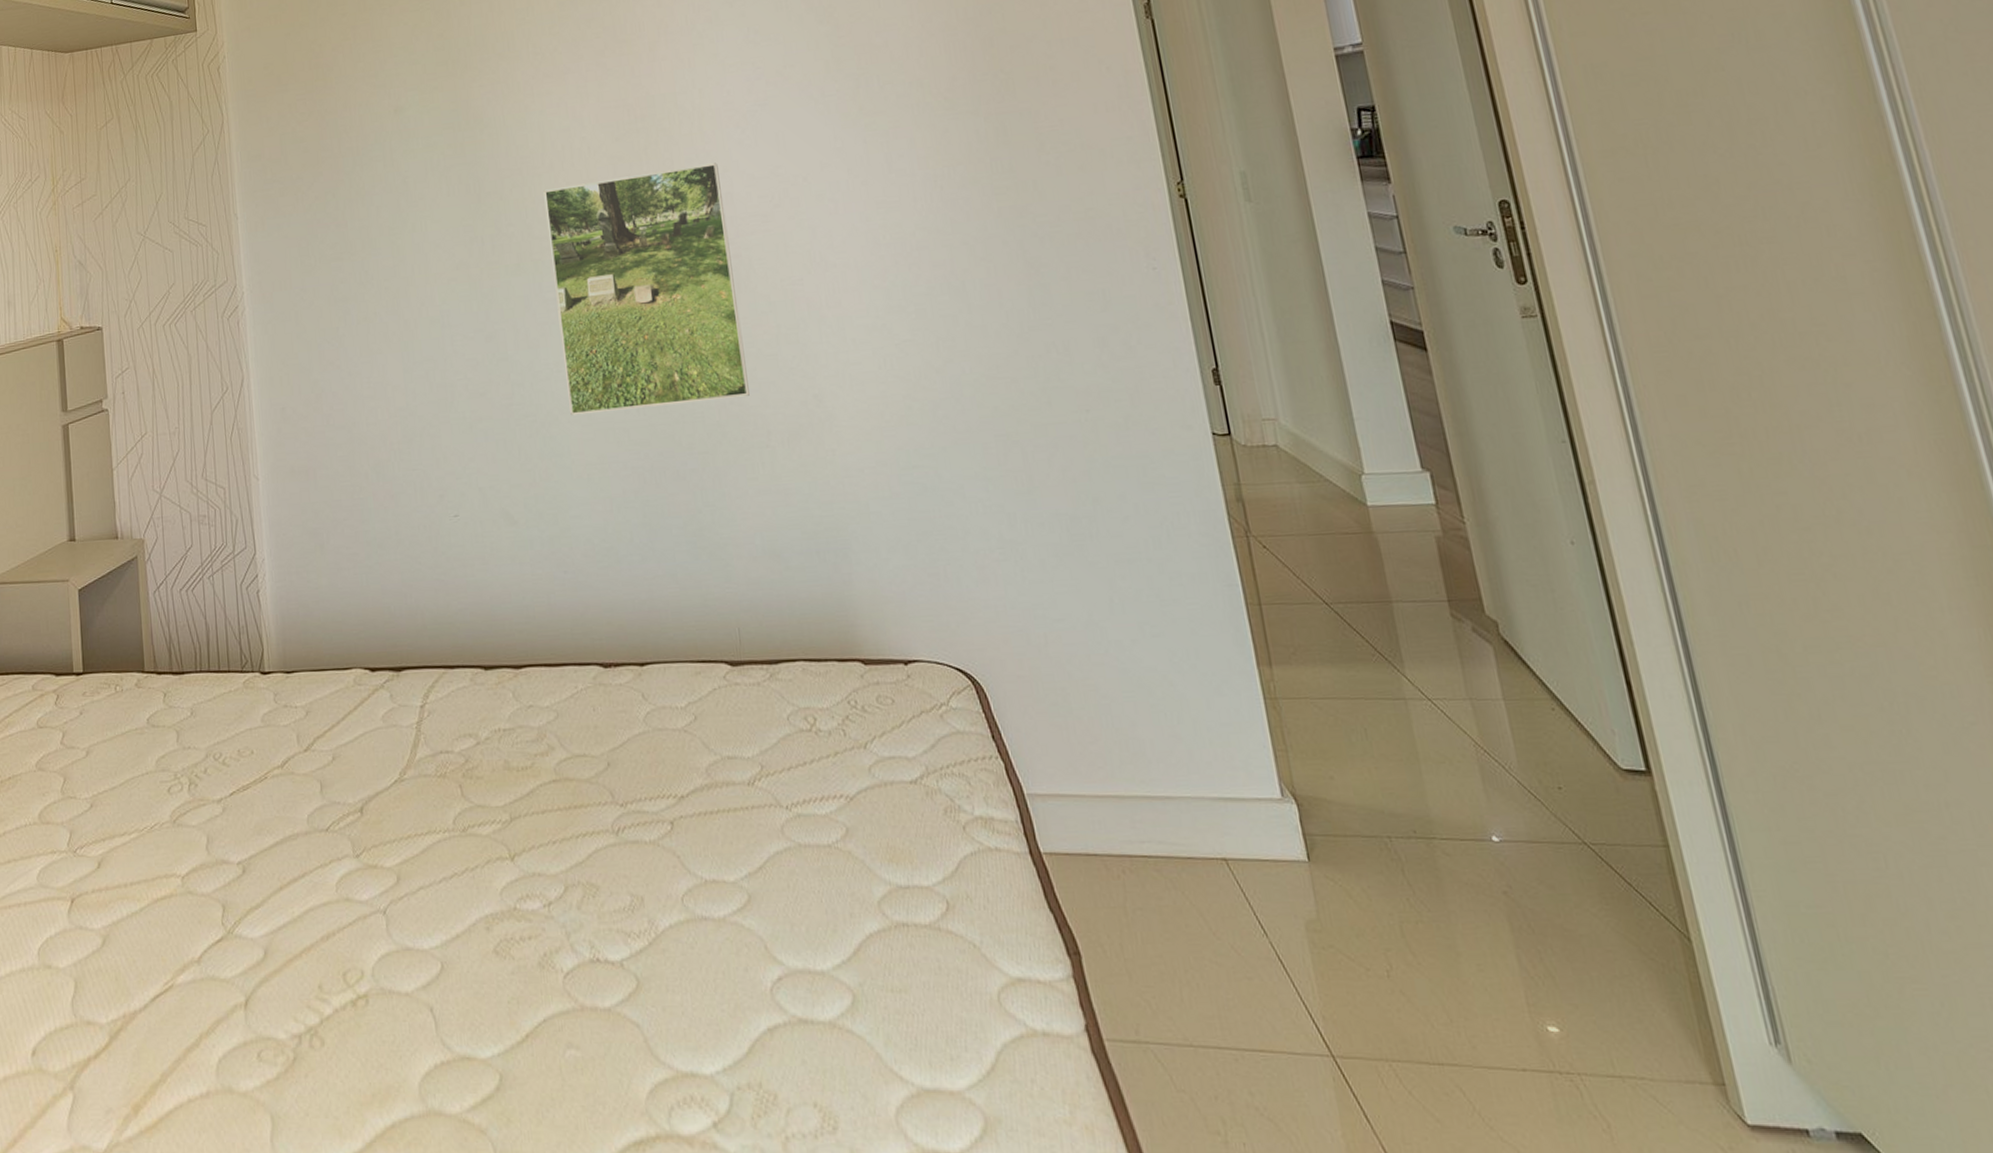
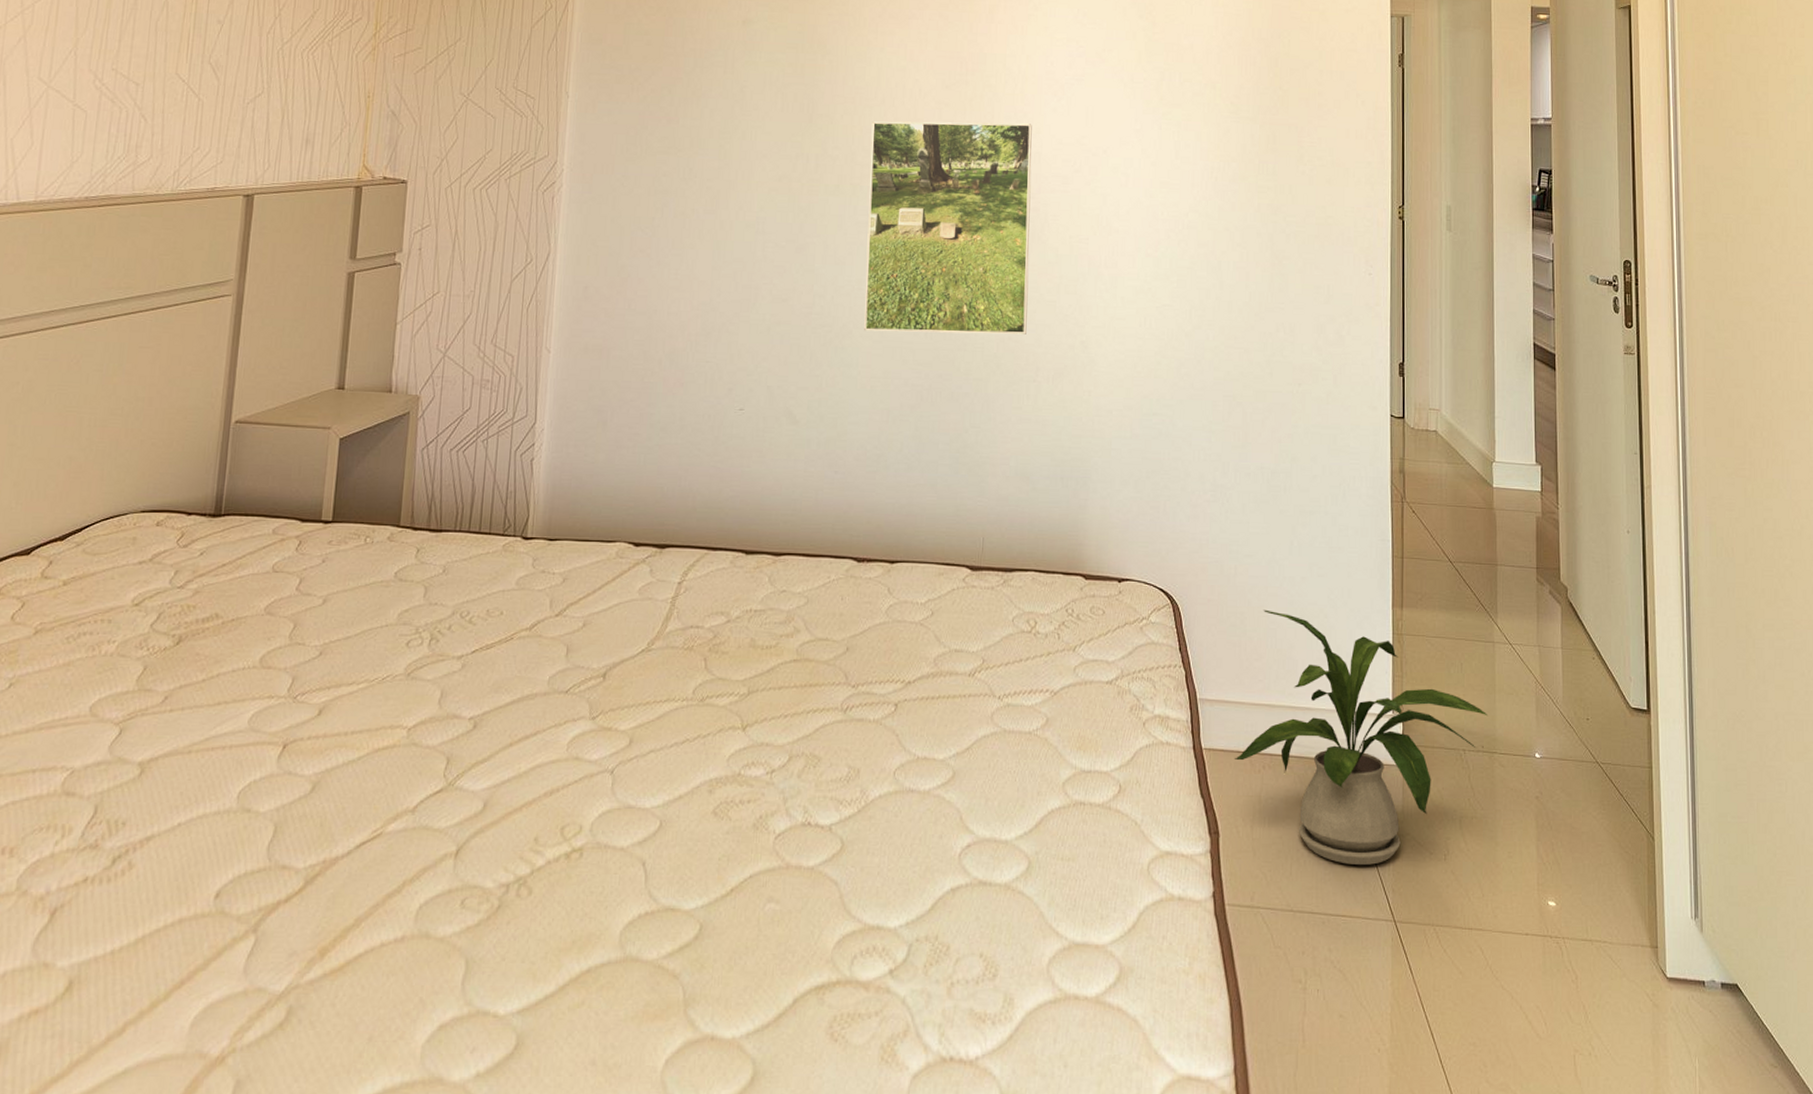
house plant: none [1084,682,1414,987] -> present [1235,609,1488,865]

